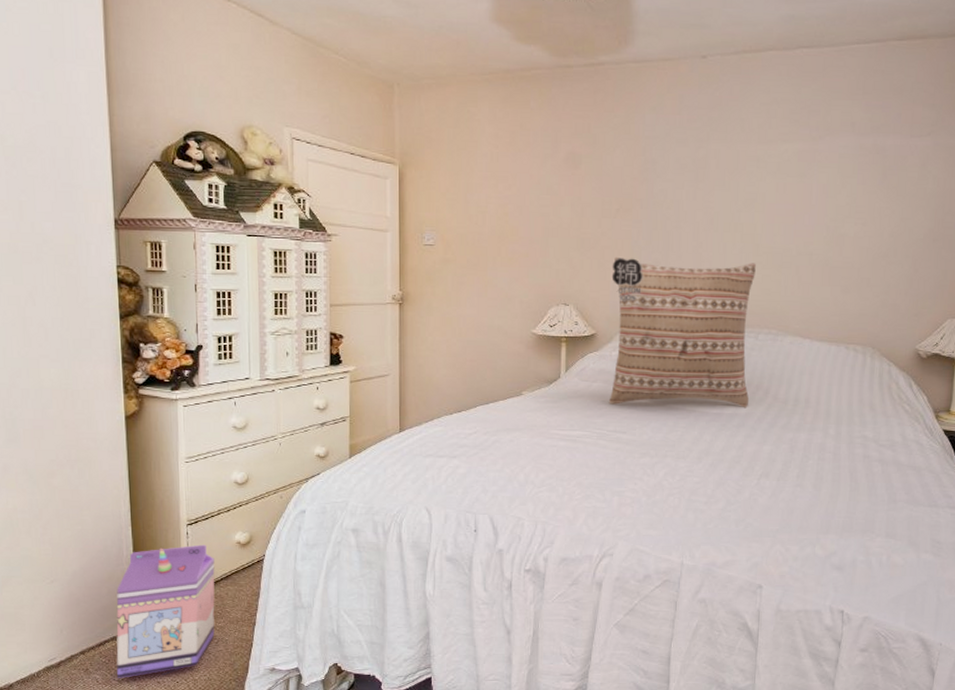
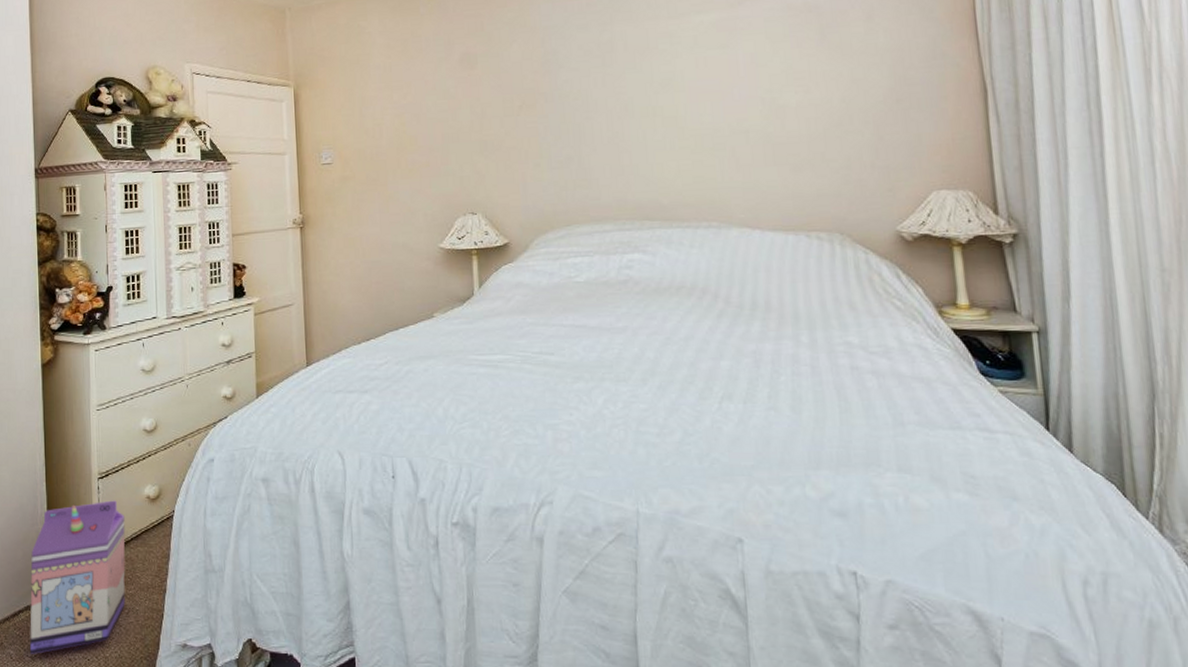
cushion: present [608,256,756,408] -> none [520,148,695,322]

